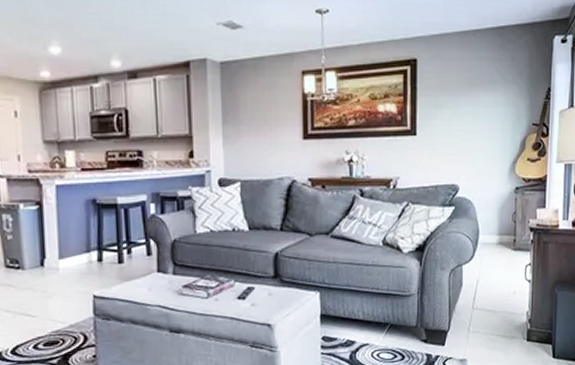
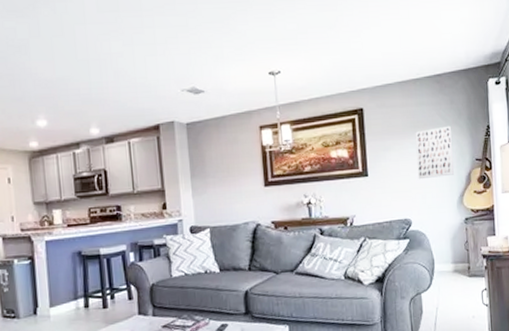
wall art: none [469,85,509,143] -> present [415,125,454,180]

